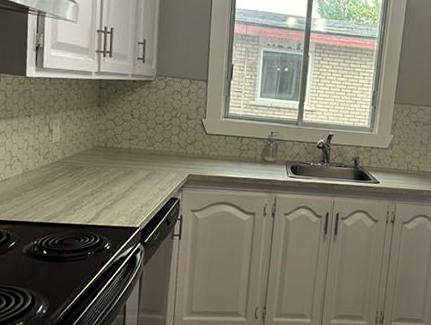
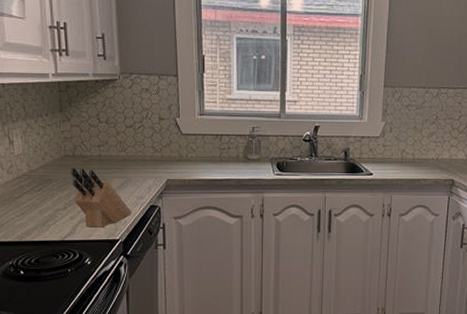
knife block: none [100,157,153,215] -> present [70,167,131,228]

